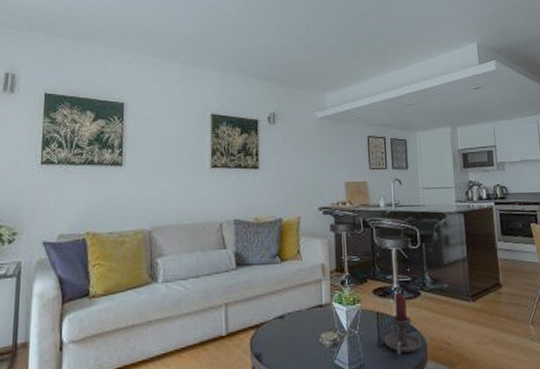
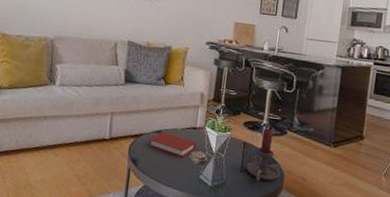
book: none [272,316,326,343] -> present [148,132,197,158]

